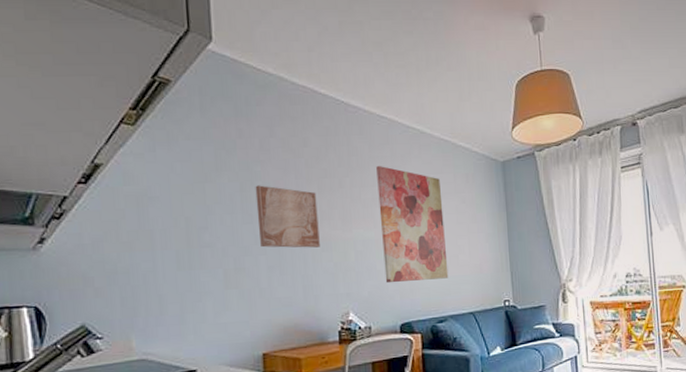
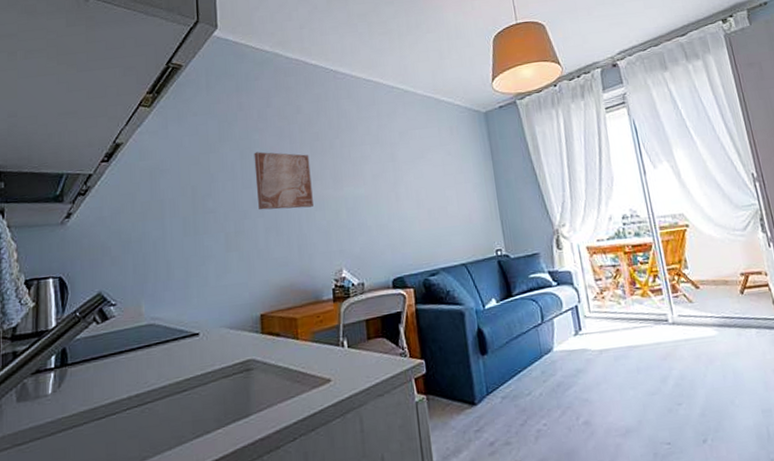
wall art: present [376,166,449,284] -> none [364,125,439,239]

